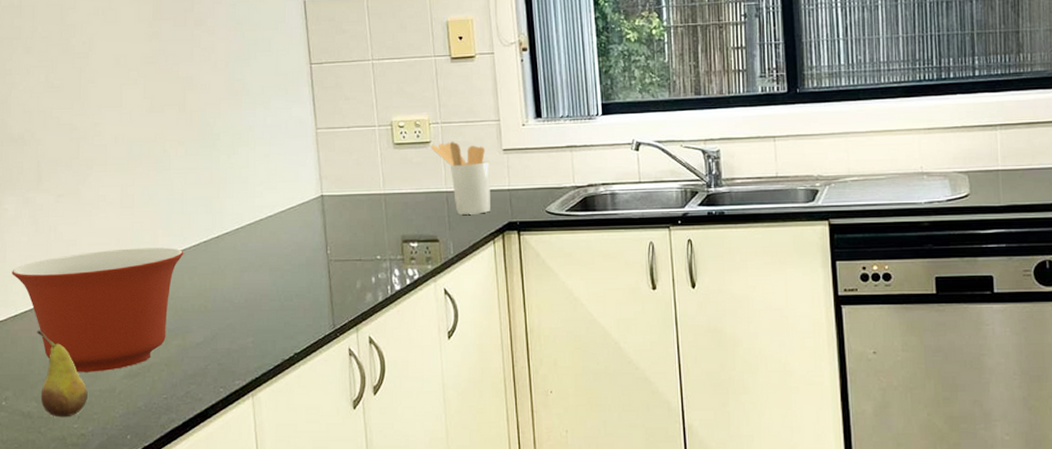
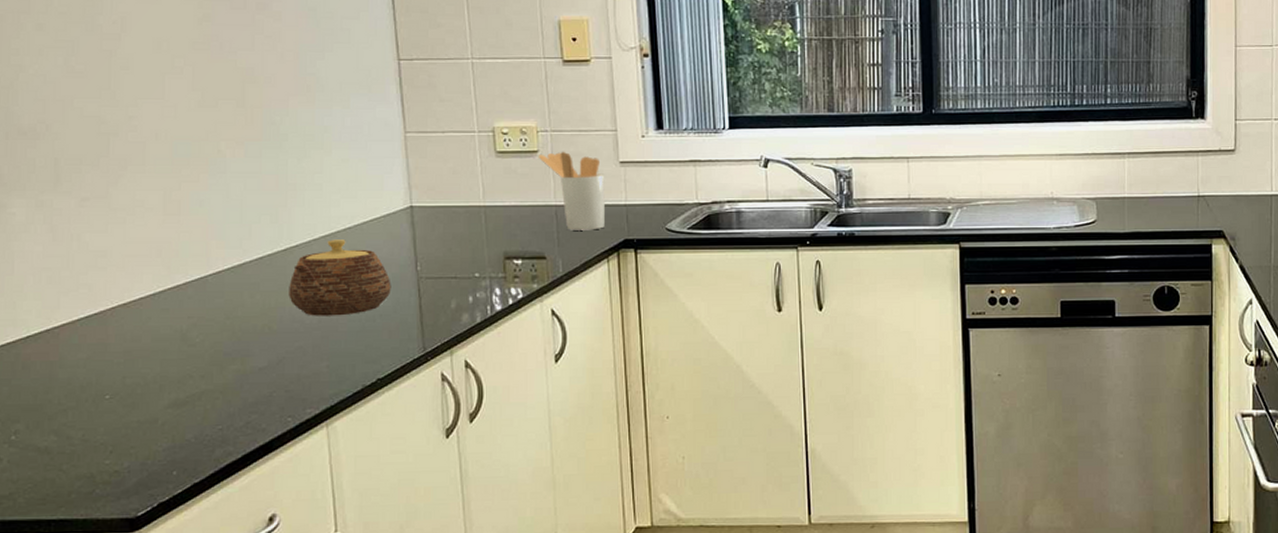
mixing bowl: present [12,247,184,373] -> none [22,261,244,402]
fruit: present [36,330,88,418] -> none [55,353,122,453]
teapot: none [221,227,306,296] -> present [289,240,391,316]

